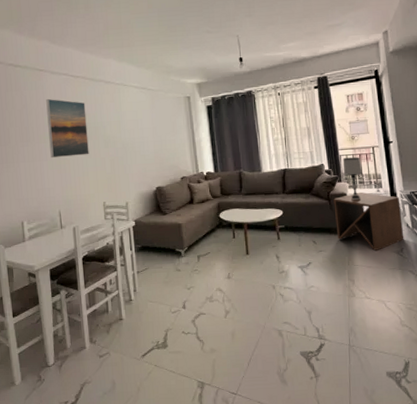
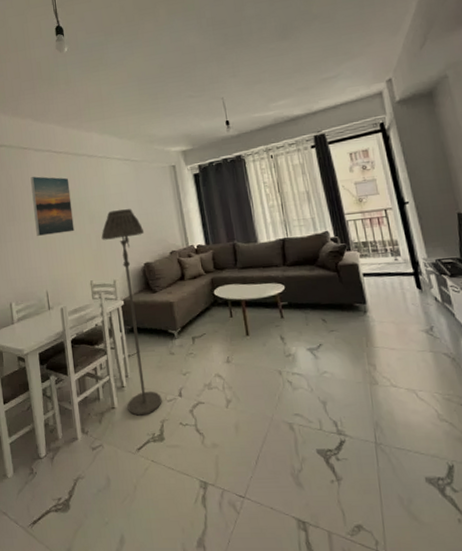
floor lamp: none [115,135,167,326] -> present [101,209,162,416]
side table: present [333,192,404,251] -> none [343,261,433,330]
table lamp: present [342,157,362,201] -> none [350,221,375,272]

